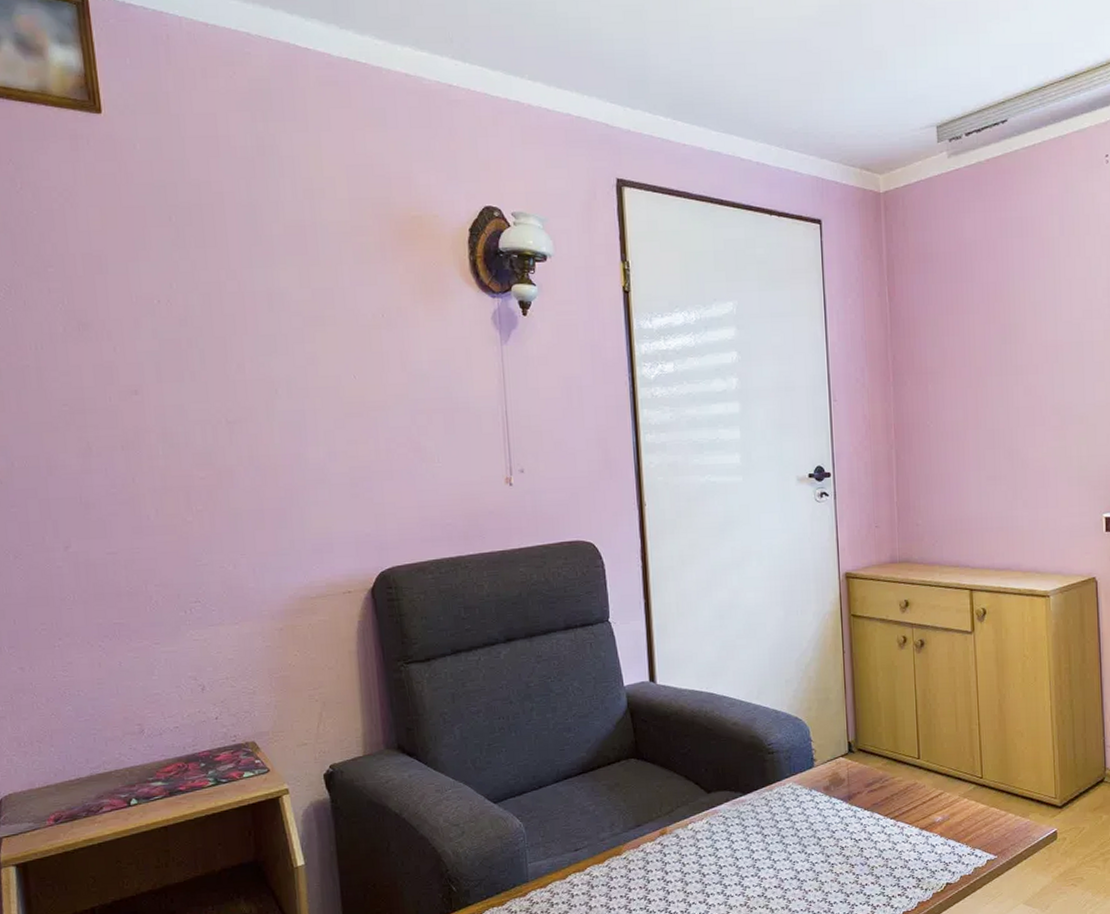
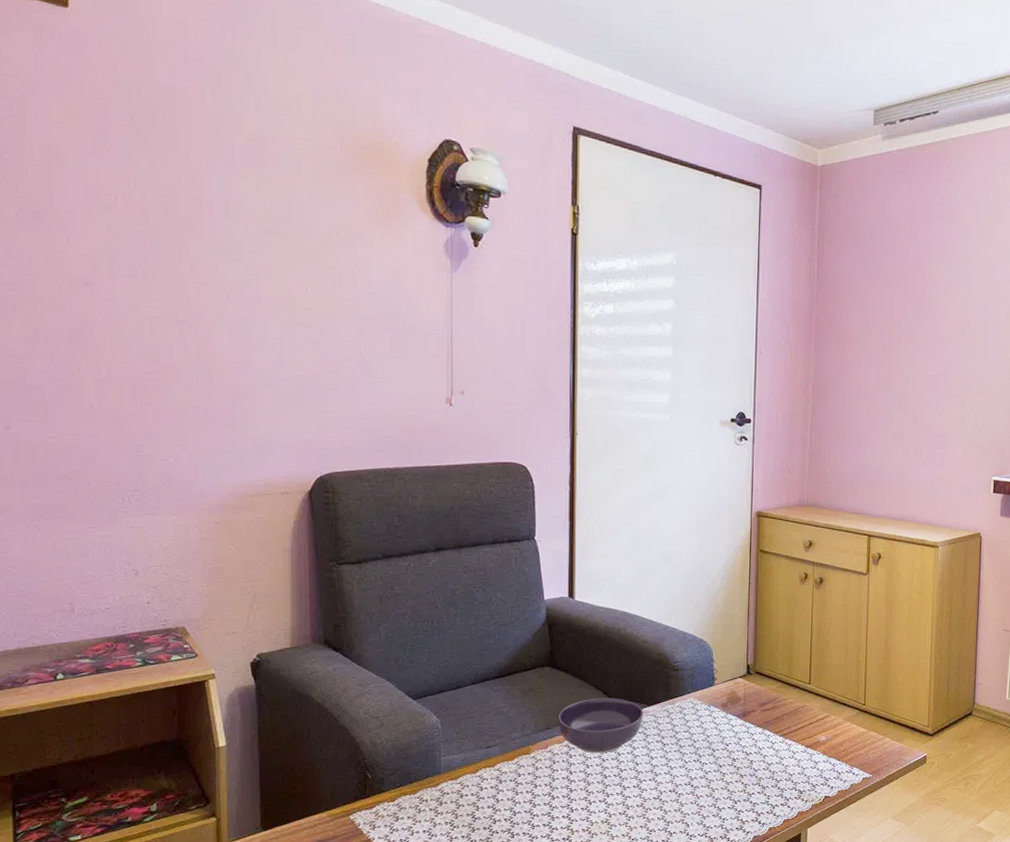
bowl: none [647,788,740,851] -> present [558,698,644,754]

